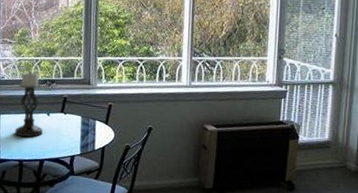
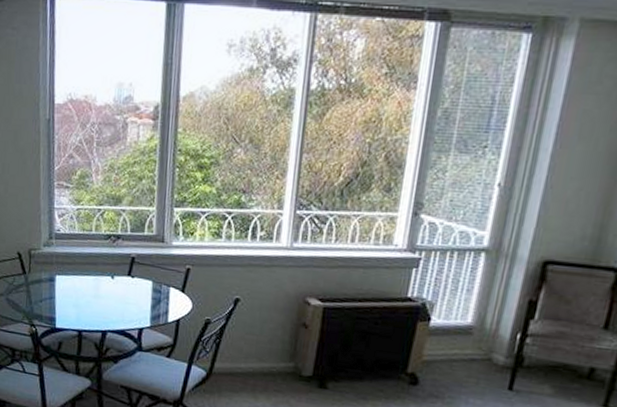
candle holder: present [15,71,43,137] -> none [73,223,106,304]

